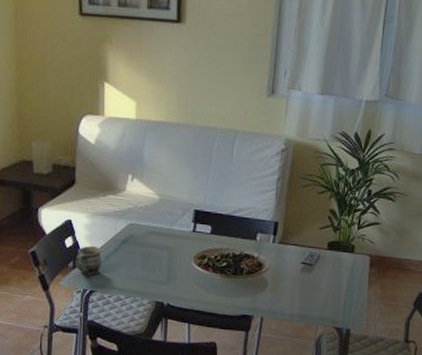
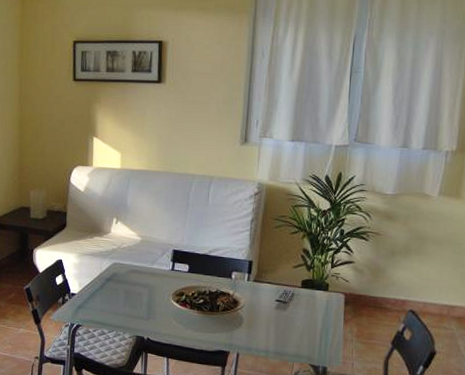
mug: present [76,245,102,276] -> none [65,283,88,311]

